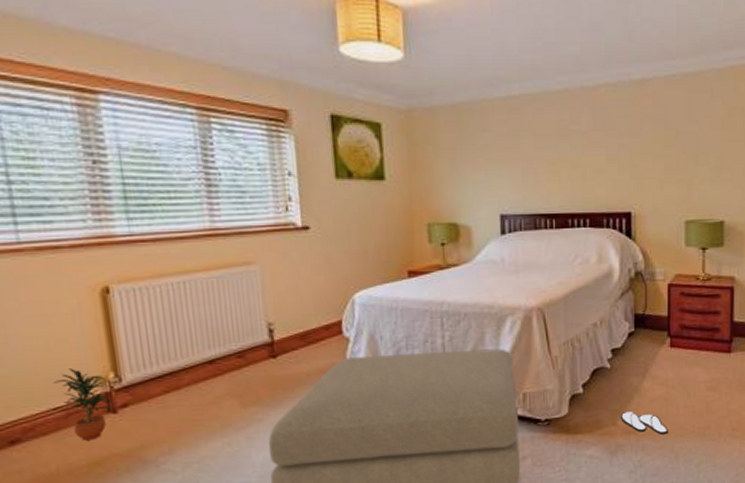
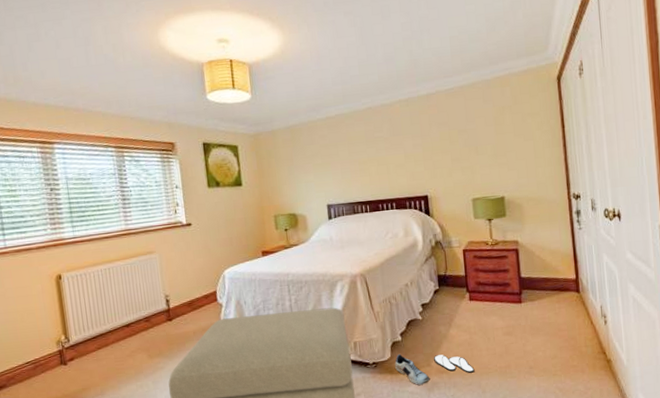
potted plant: present [53,368,113,441] -> none [26,333,64,385]
shoe: none [572,410,614,448] -> present [395,354,430,385]

